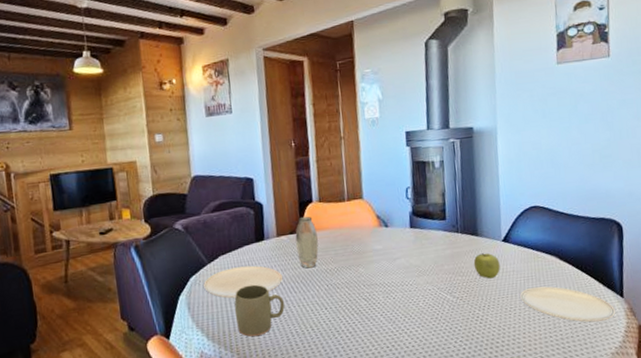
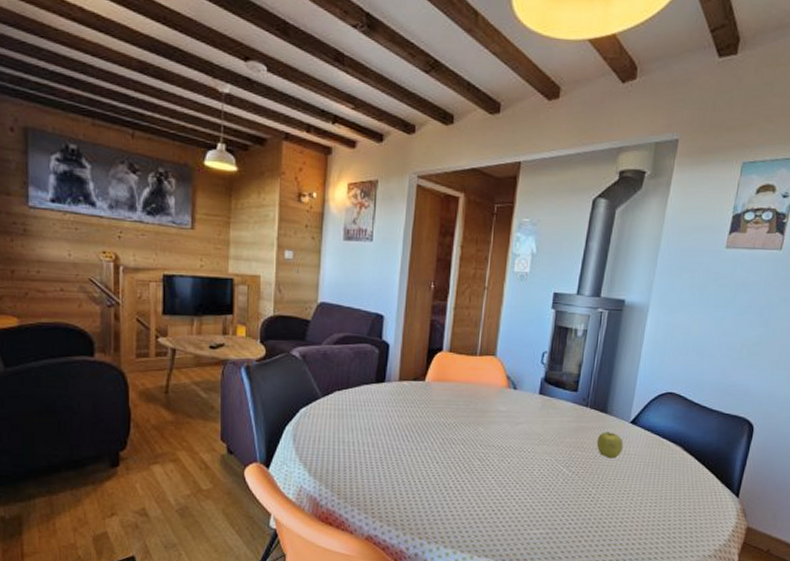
plate: present [203,265,283,299] -> none [313,406,399,438]
mug: present [234,284,285,337] -> none [341,426,395,479]
vase: present [295,216,319,269] -> none [417,364,442,419]
plate: present [520,286,616,323] -> none [636,473,728,517]

